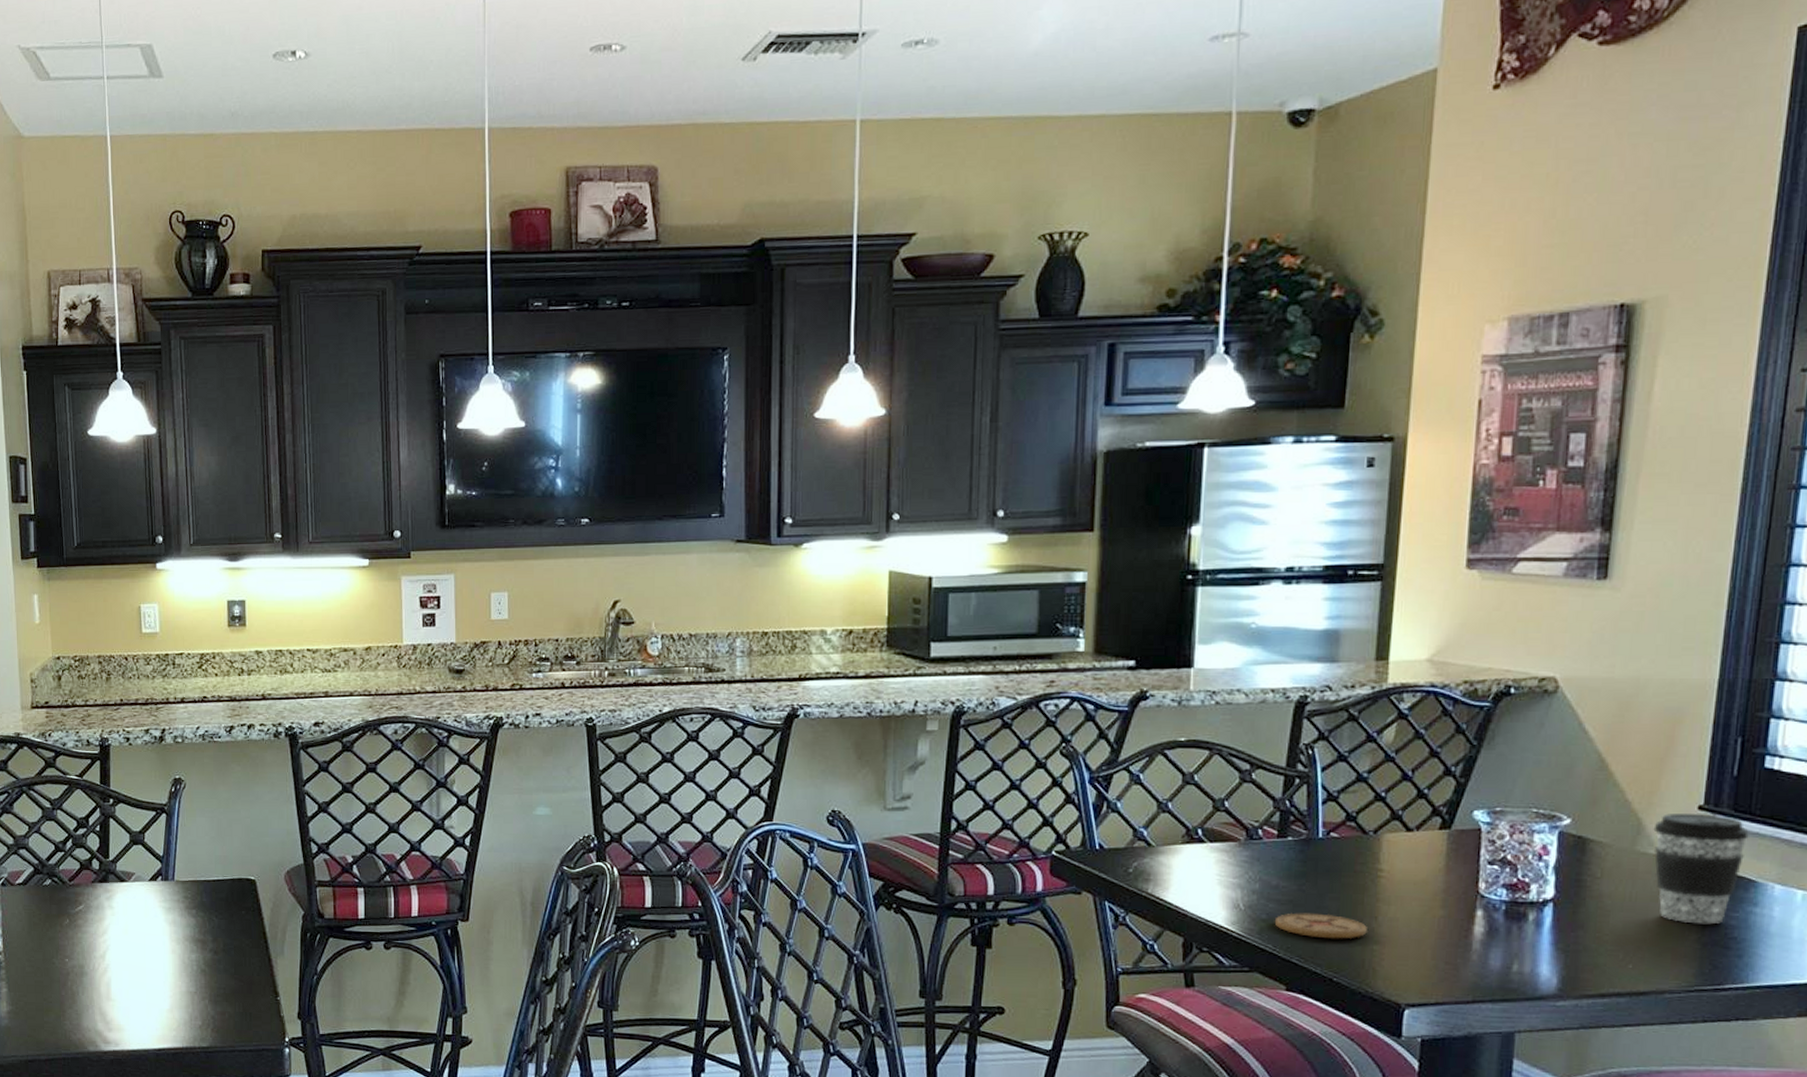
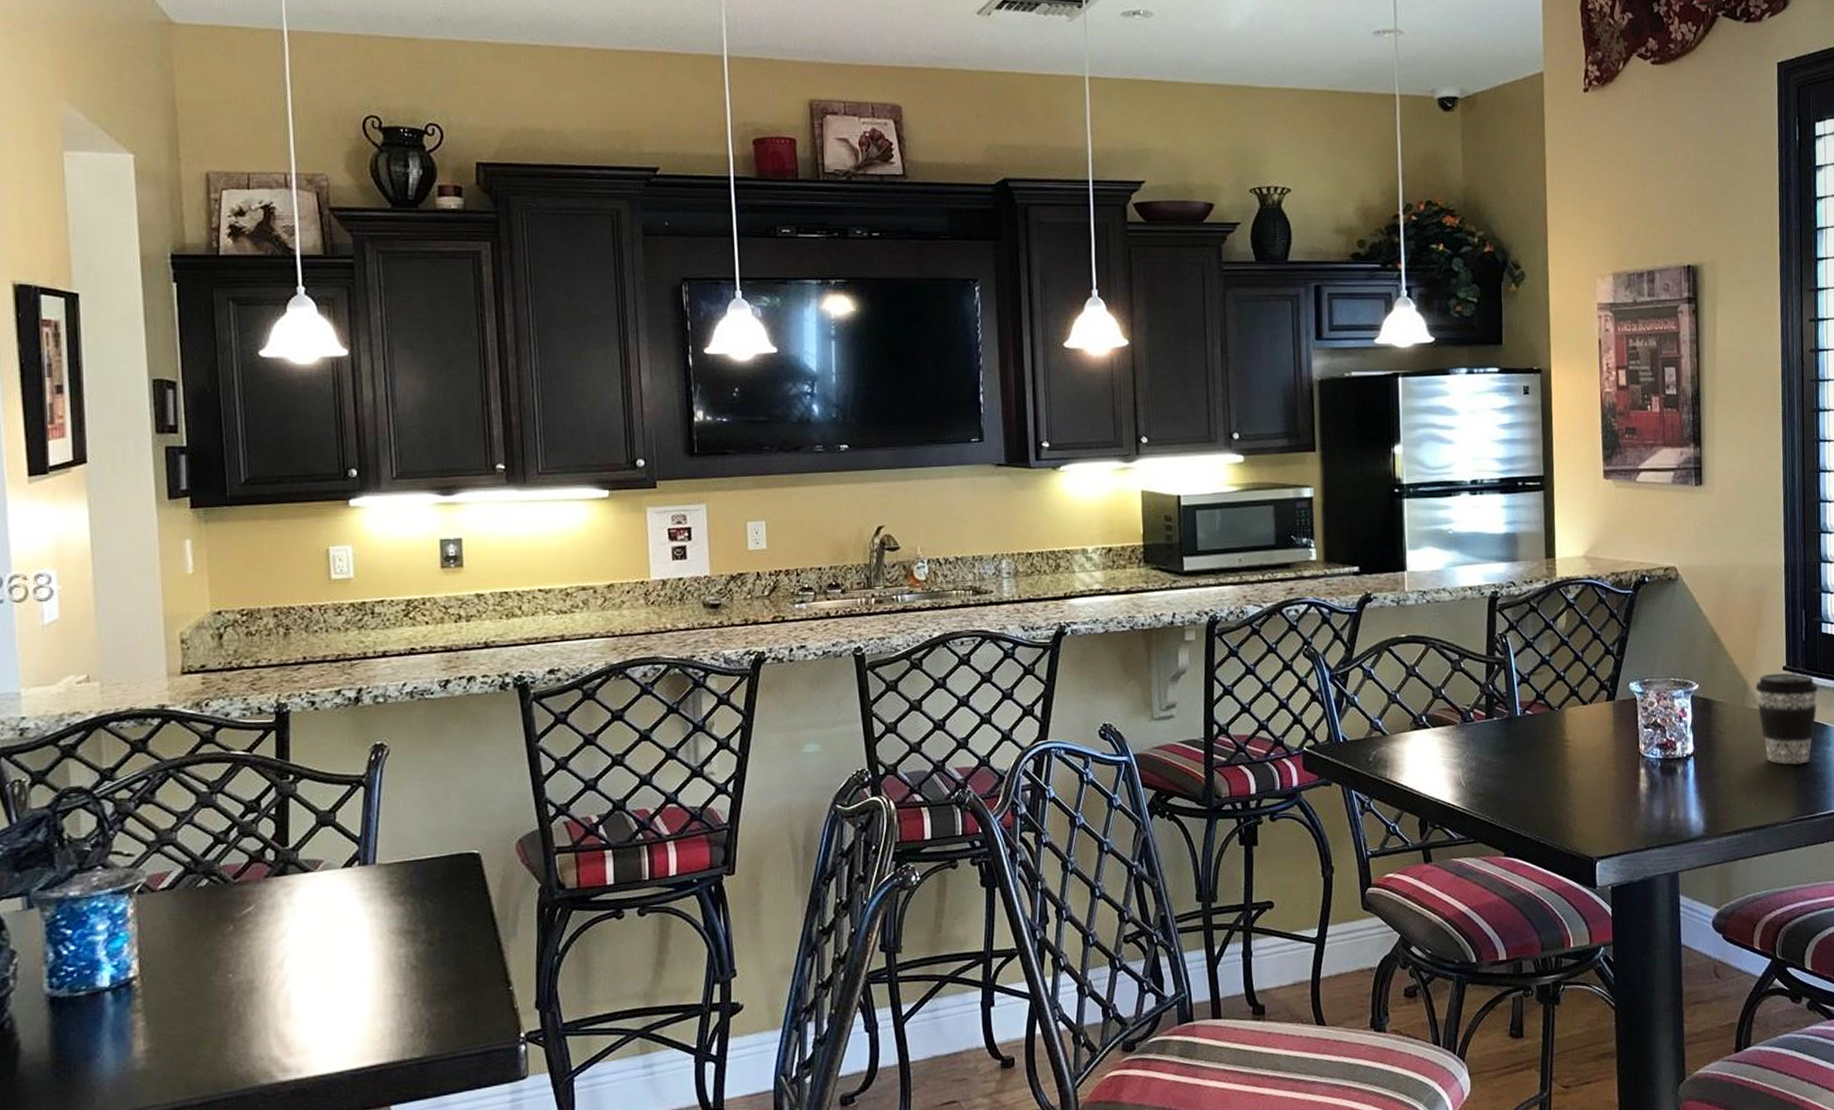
coaster: present [1274,912,1367,939] -> none [1490,783,1562,806]

